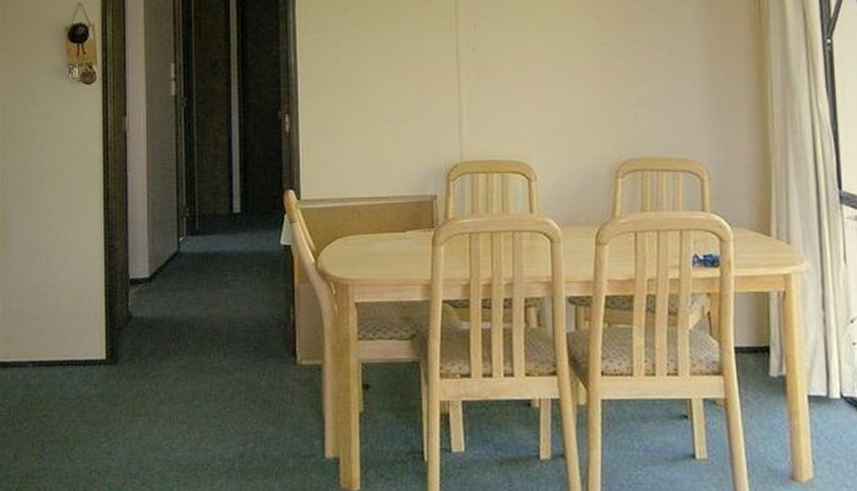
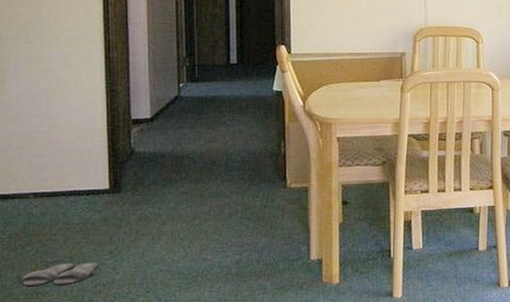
slippers: none [18,443,94,470] -> present [22,262,99,287]

